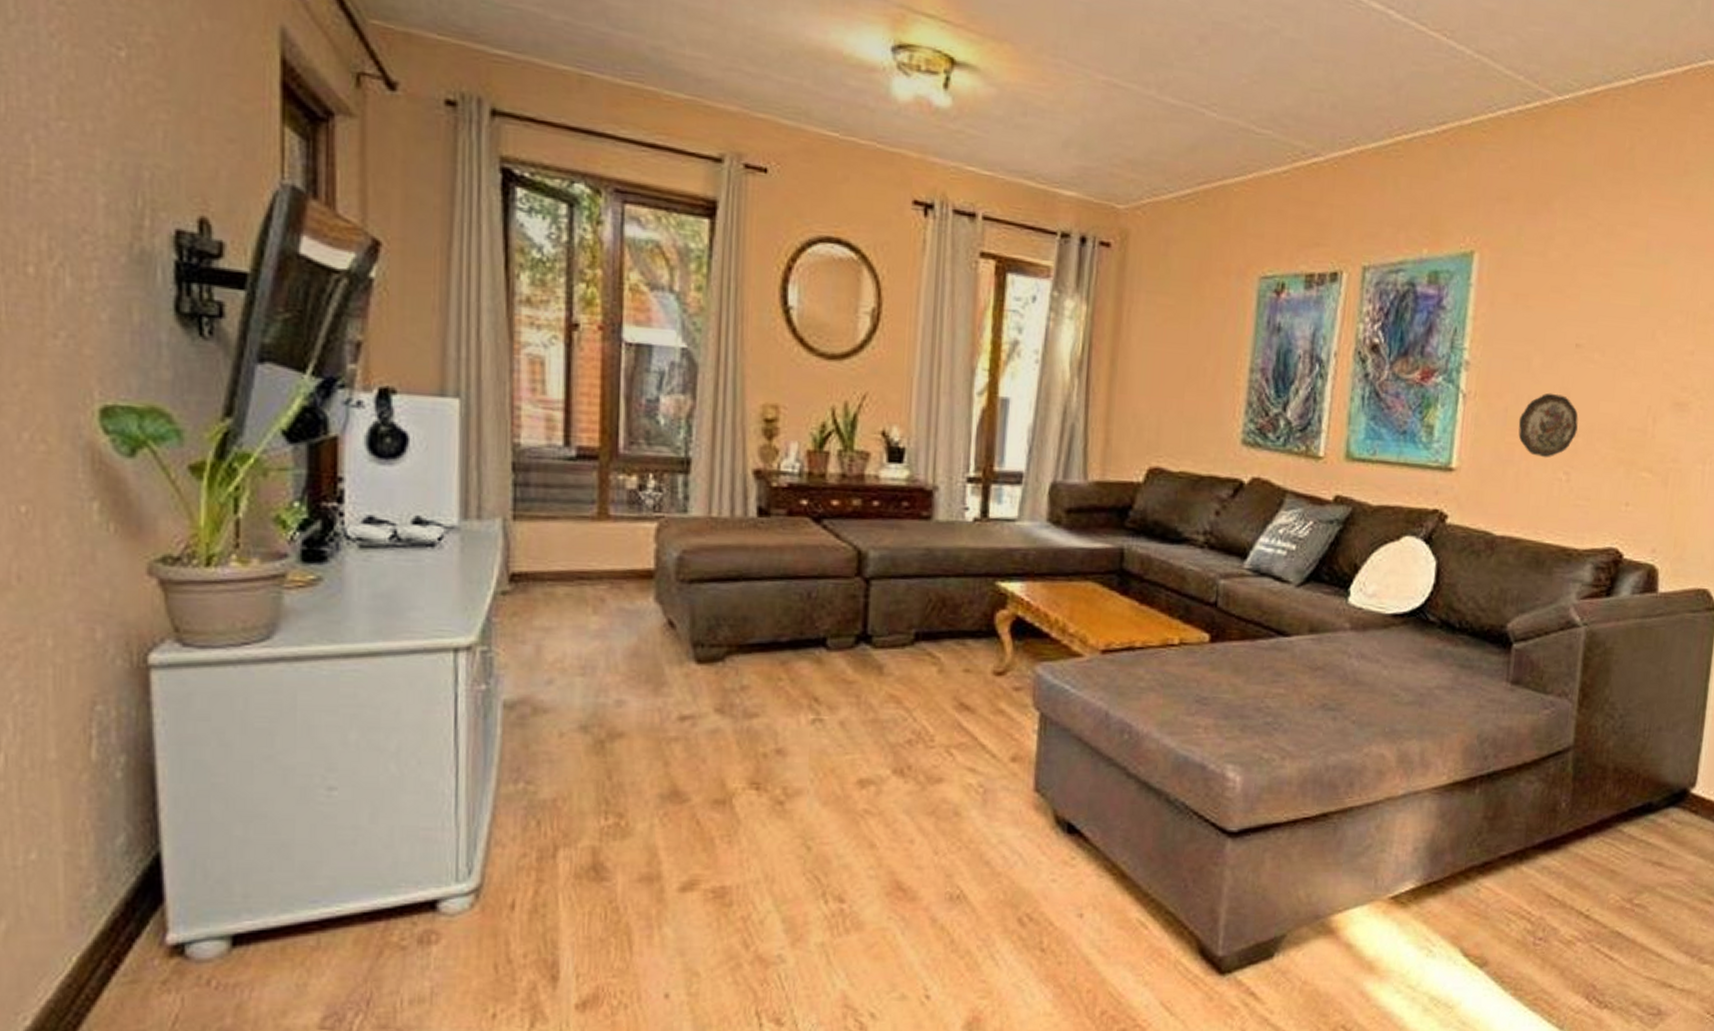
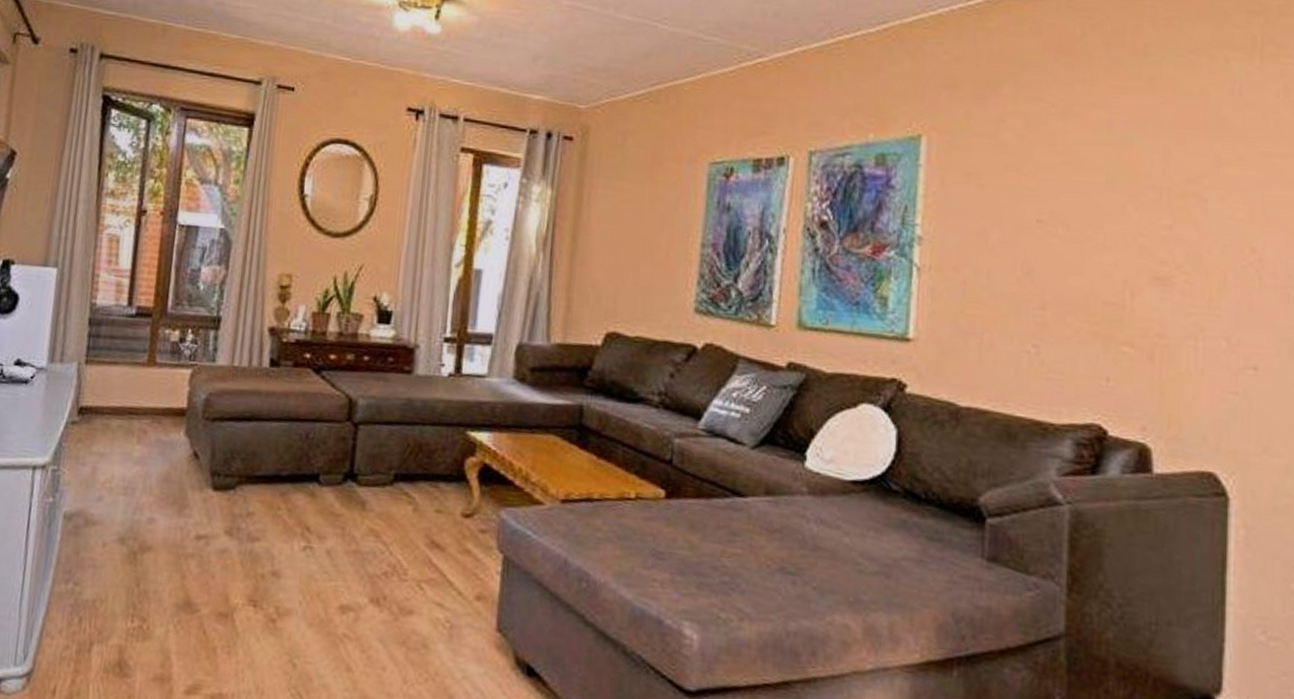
decorative plate: present [1518,392,1578,458] -> none [978,266,1045,331]

